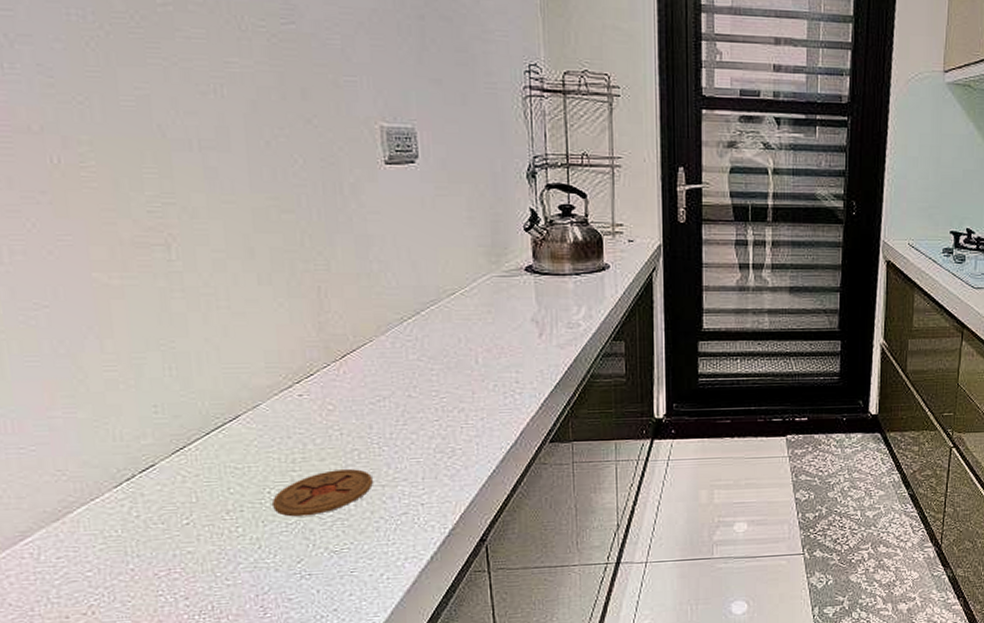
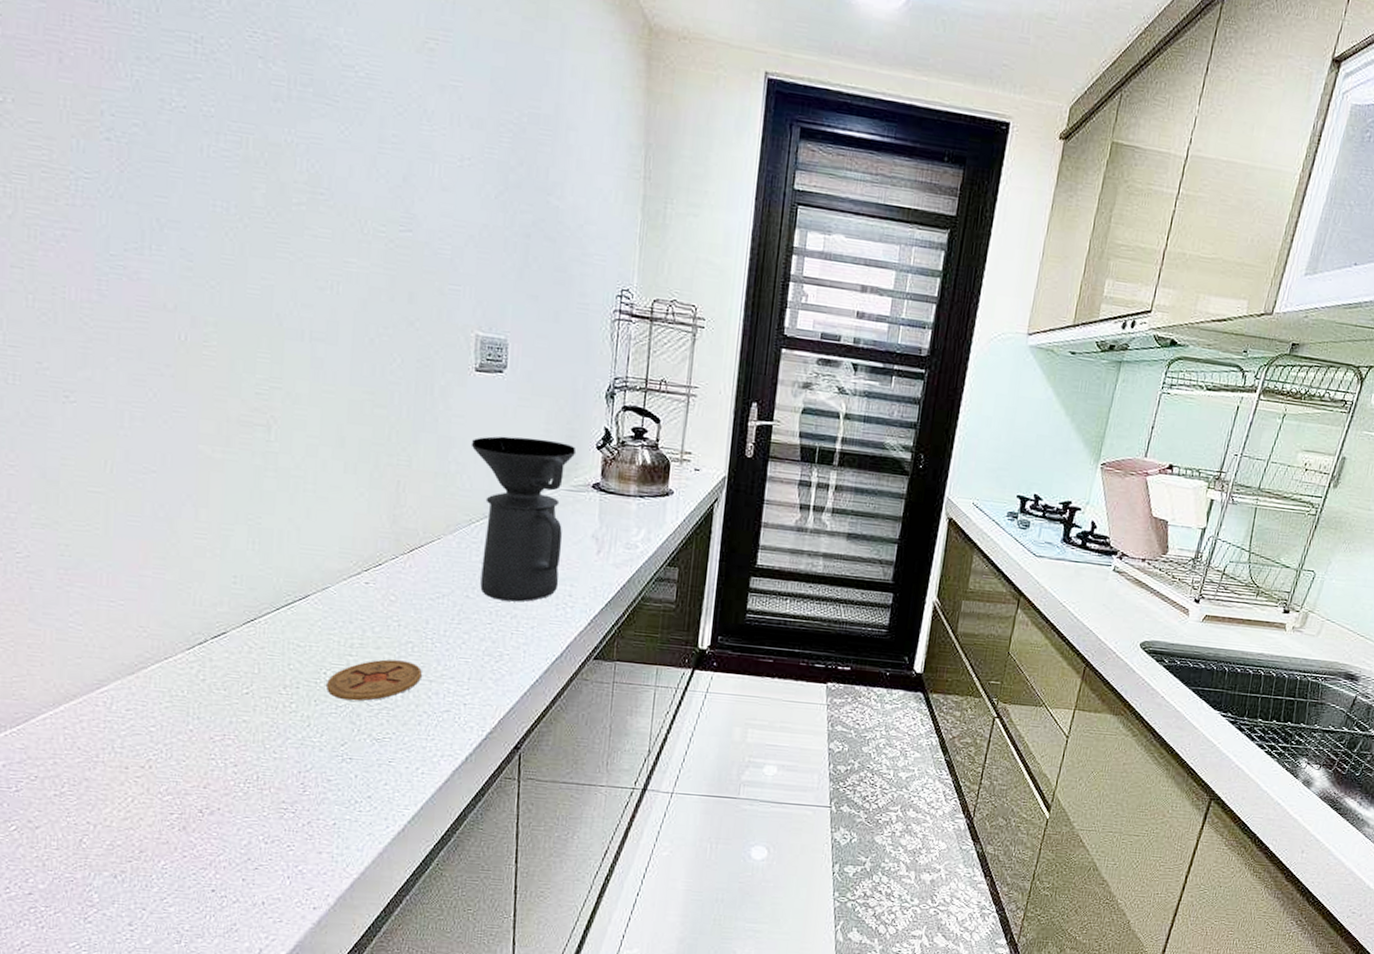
coffee maker: none [391,227,504,396] -> present [470,436,577,602]

